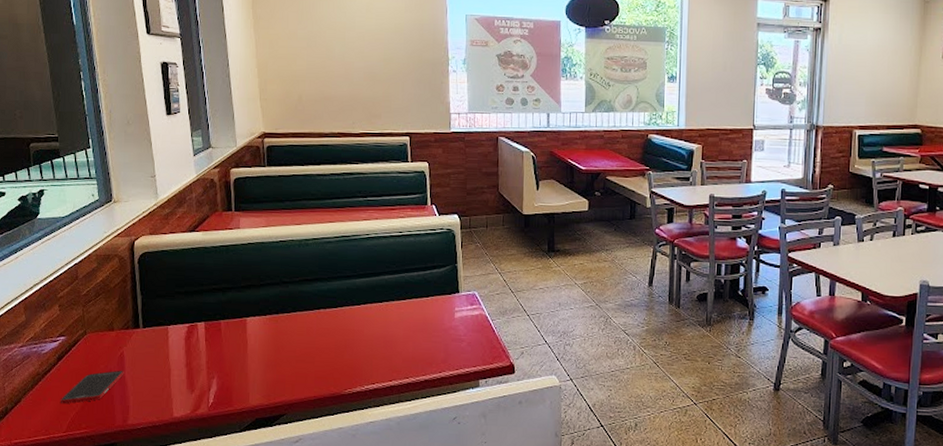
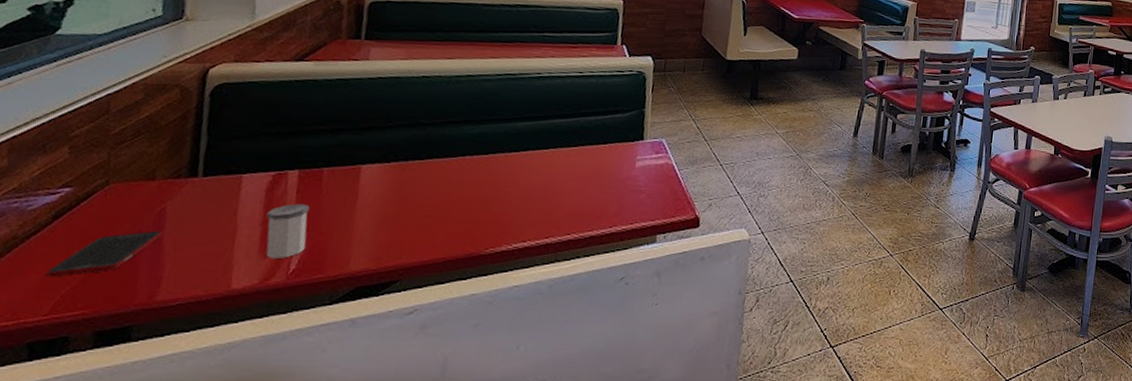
salt shaker: none [188,350,218,394] -> present [266,204,309,258]

